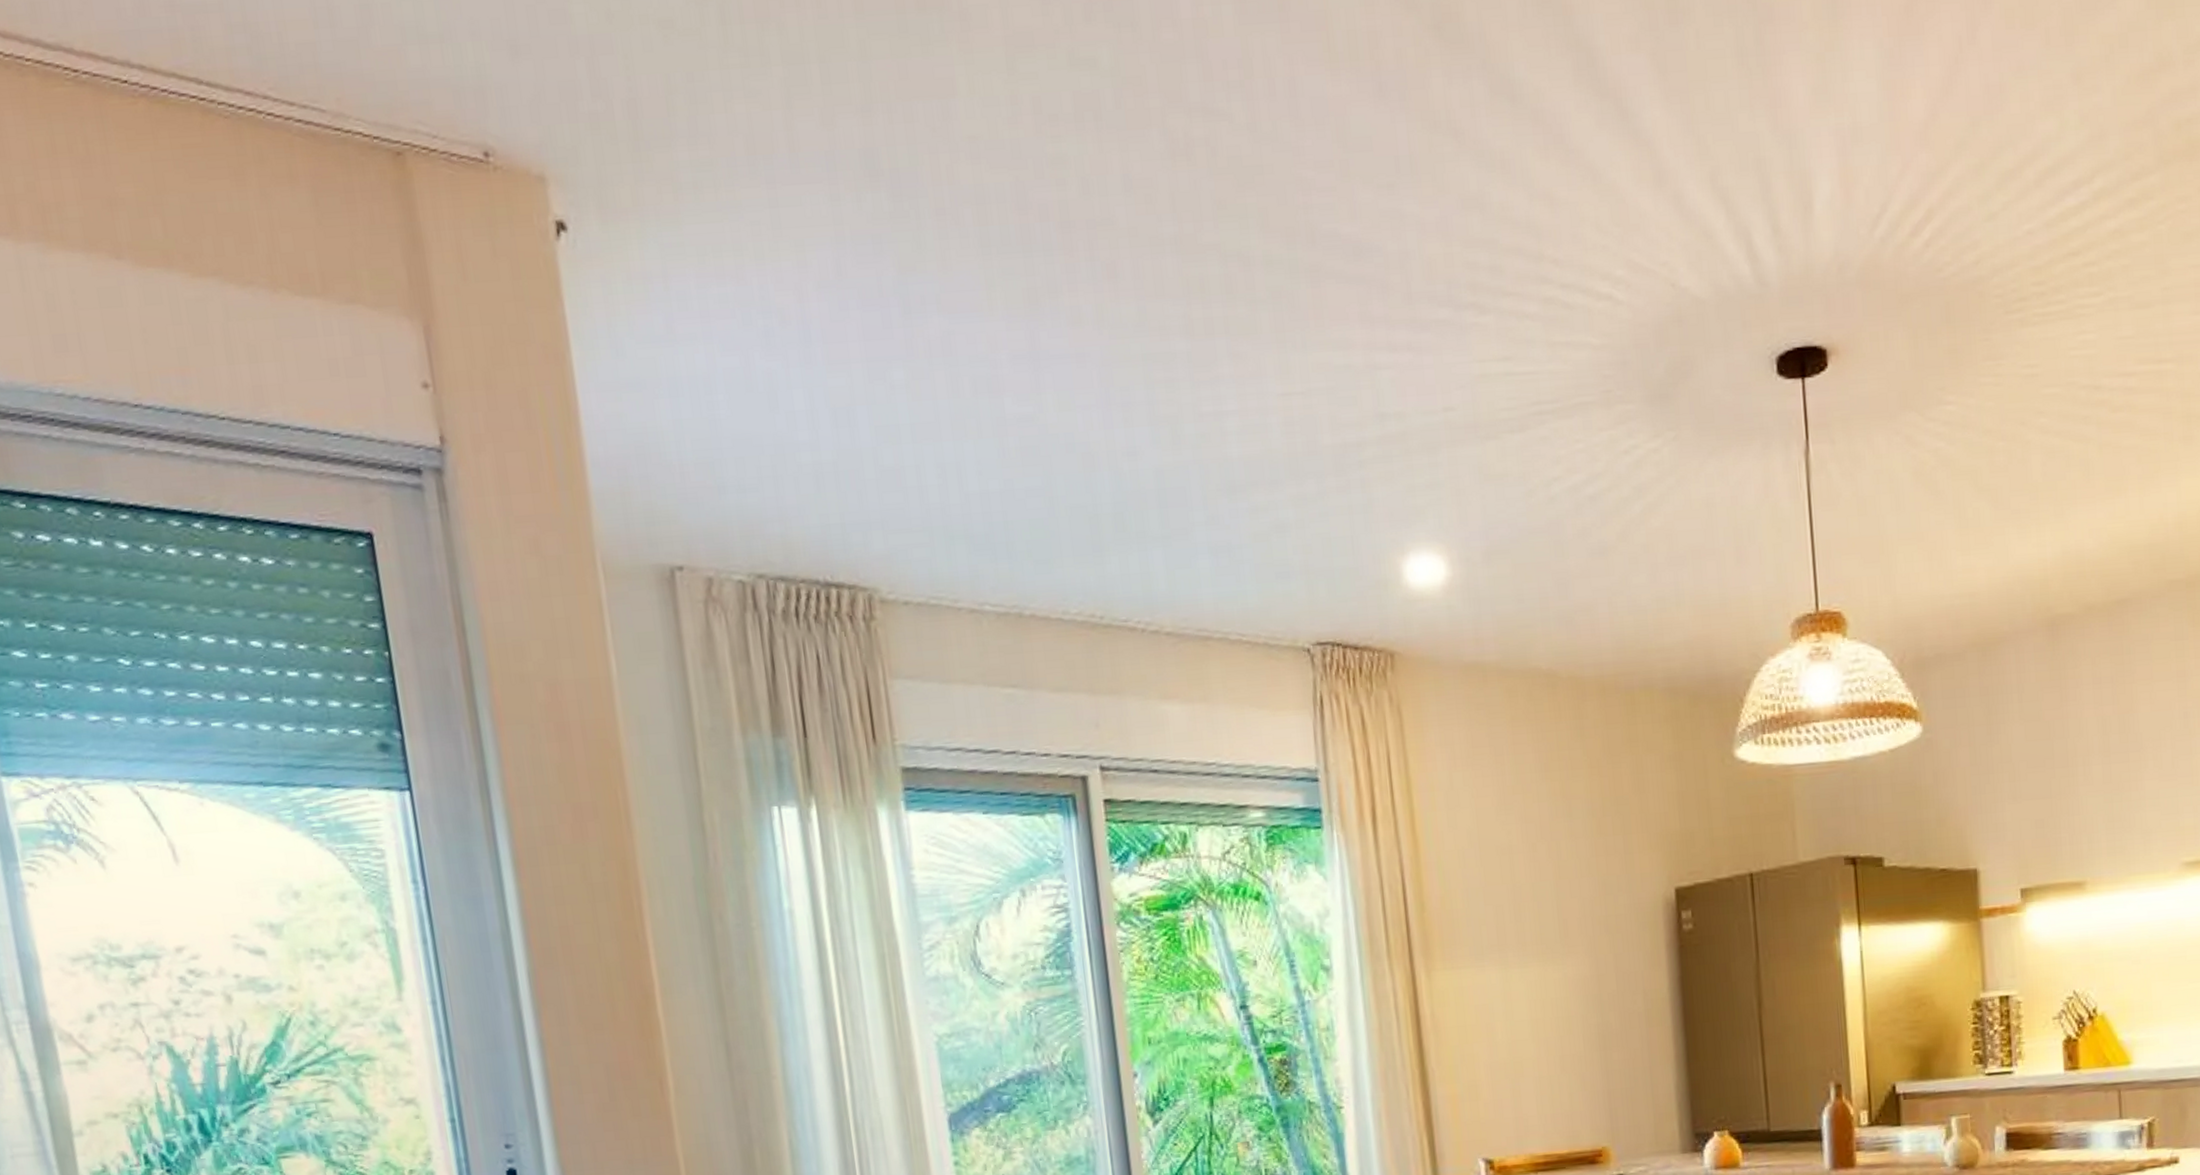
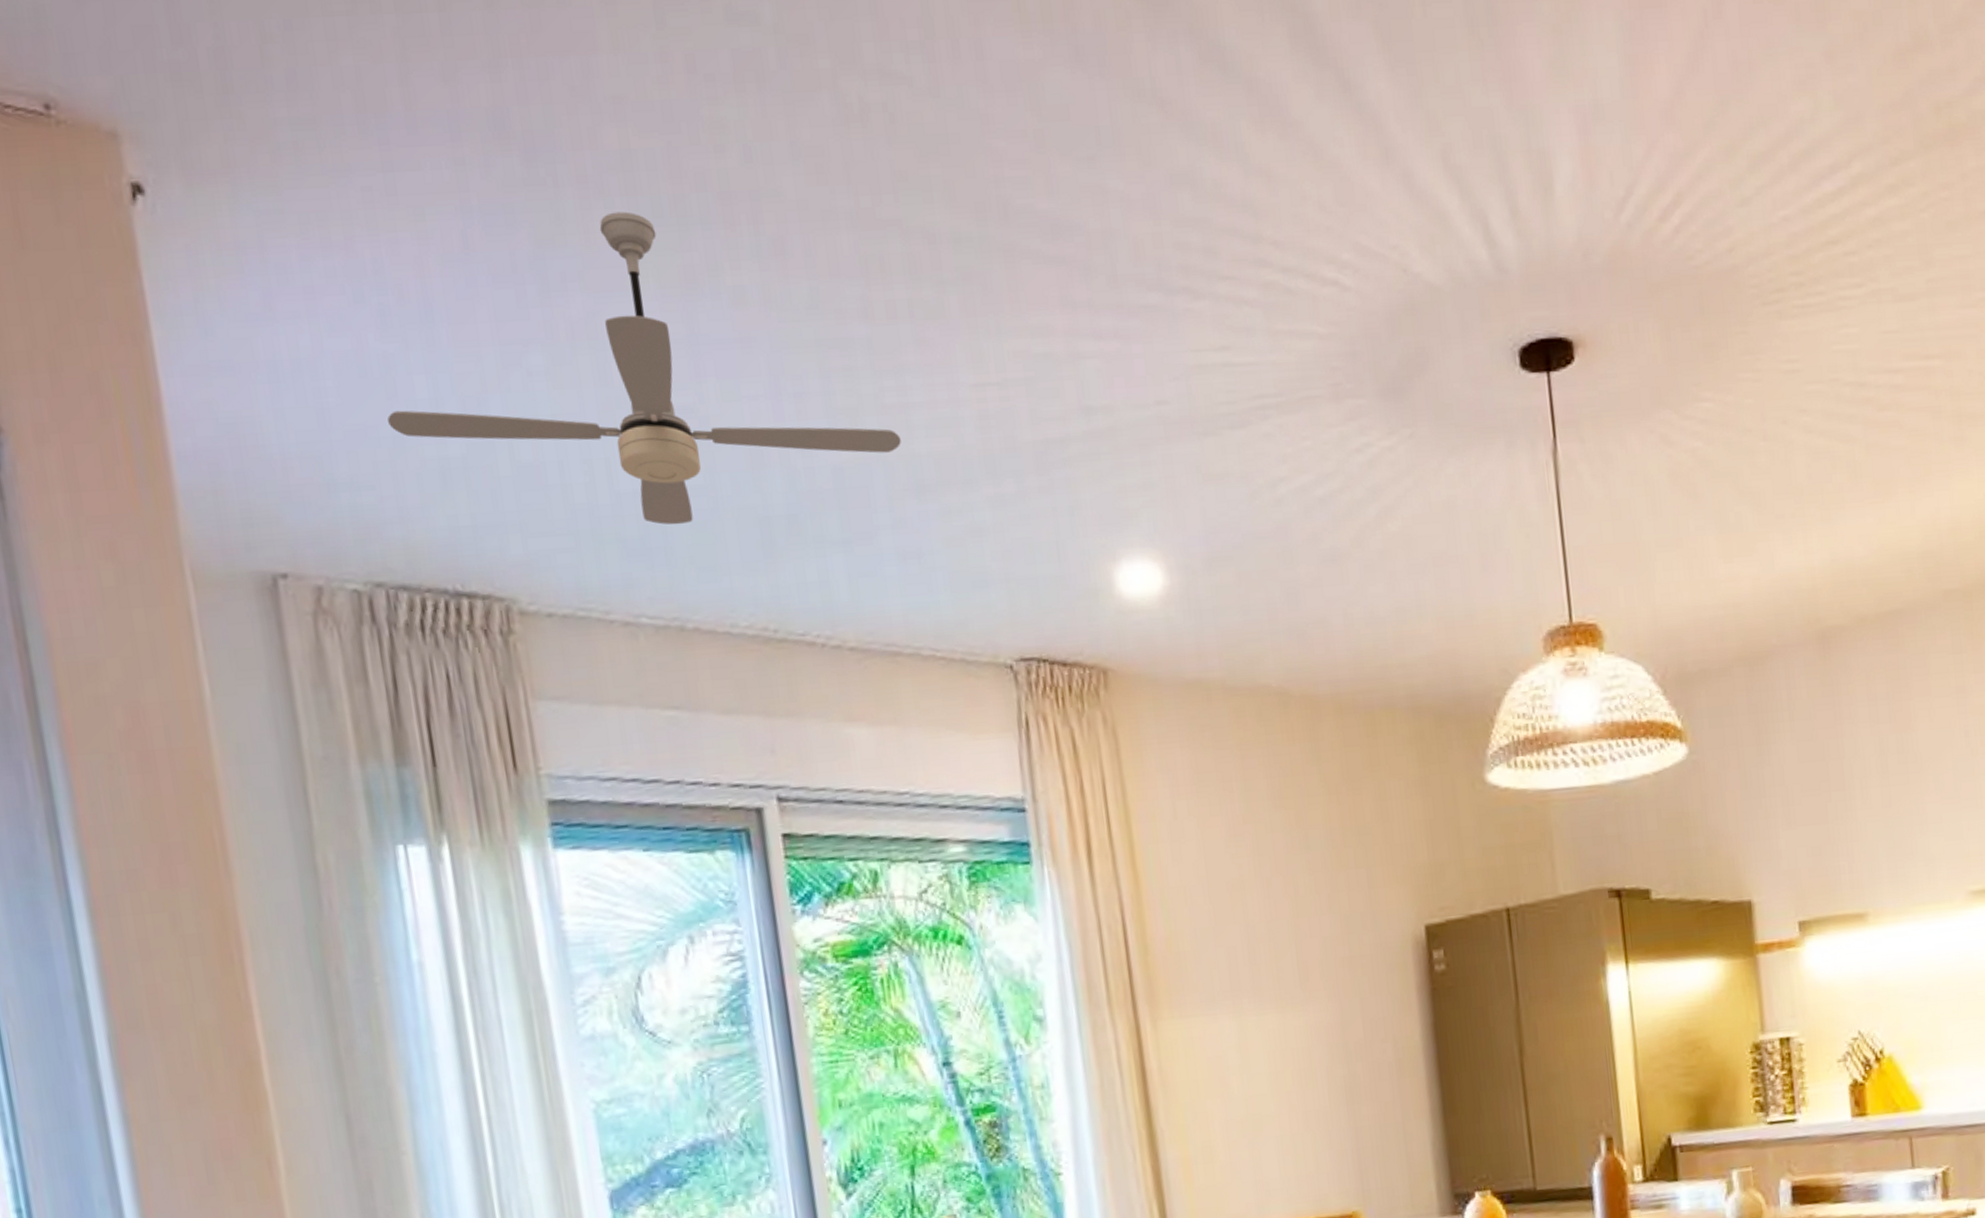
ceiling fan: none [770,240,1216,523] -> present [388,211,901,525]

